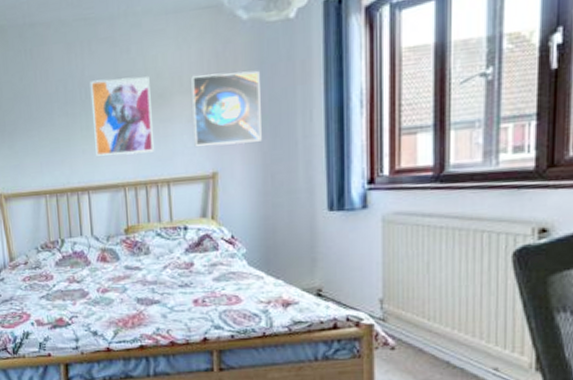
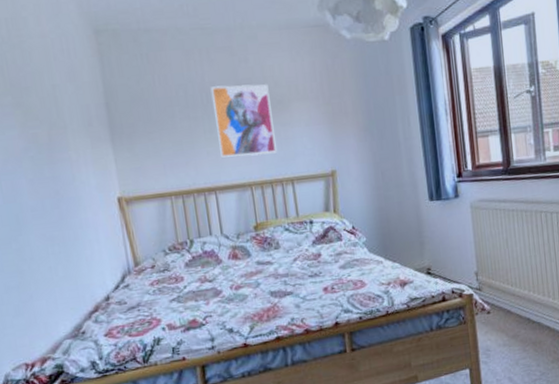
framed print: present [191,70,262,147] -> none [306,82,371,149]

